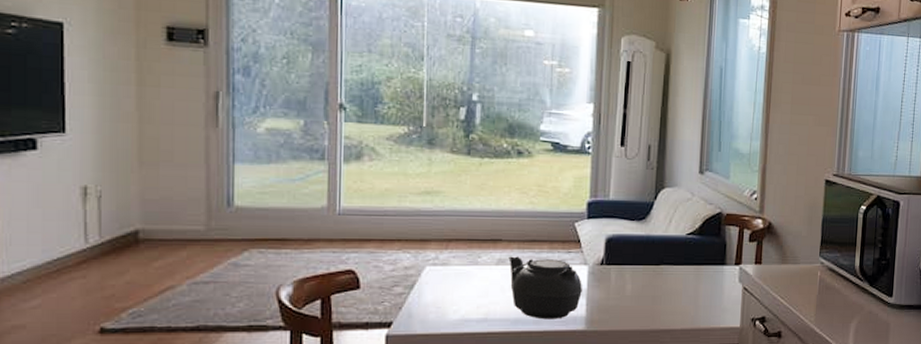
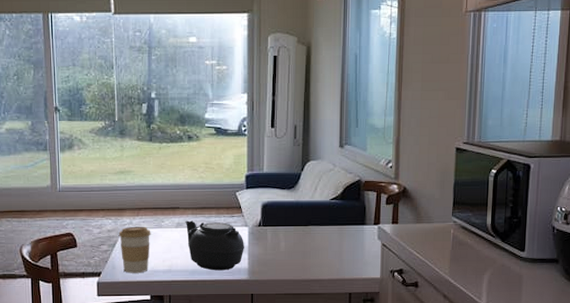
coffee cup: none [419,262,463,323] -> present [118,226,151,273]

